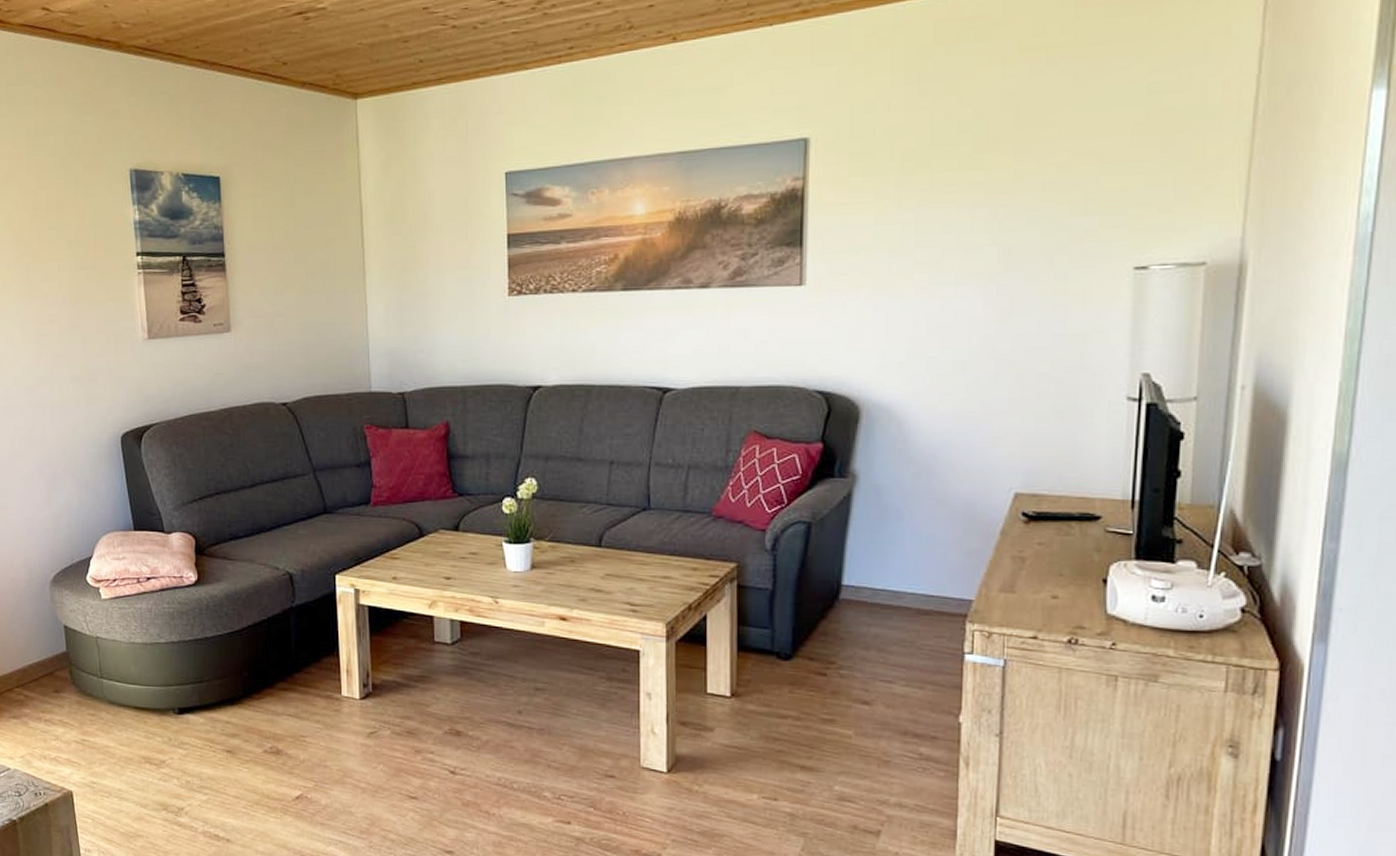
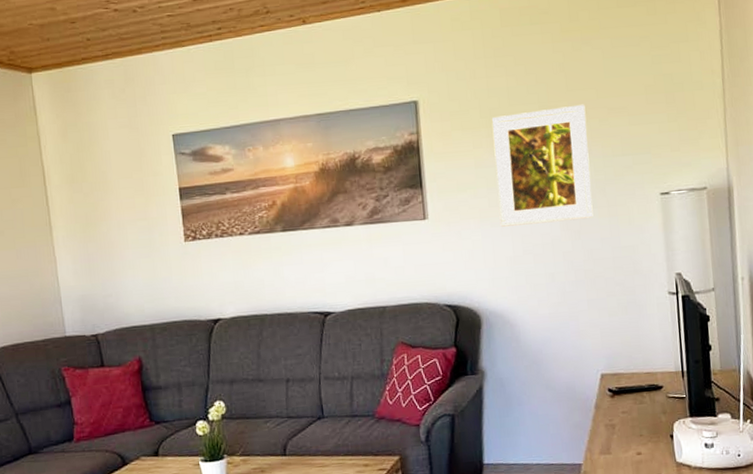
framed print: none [900,146,1039,300] -> present [491,104,594,227]

